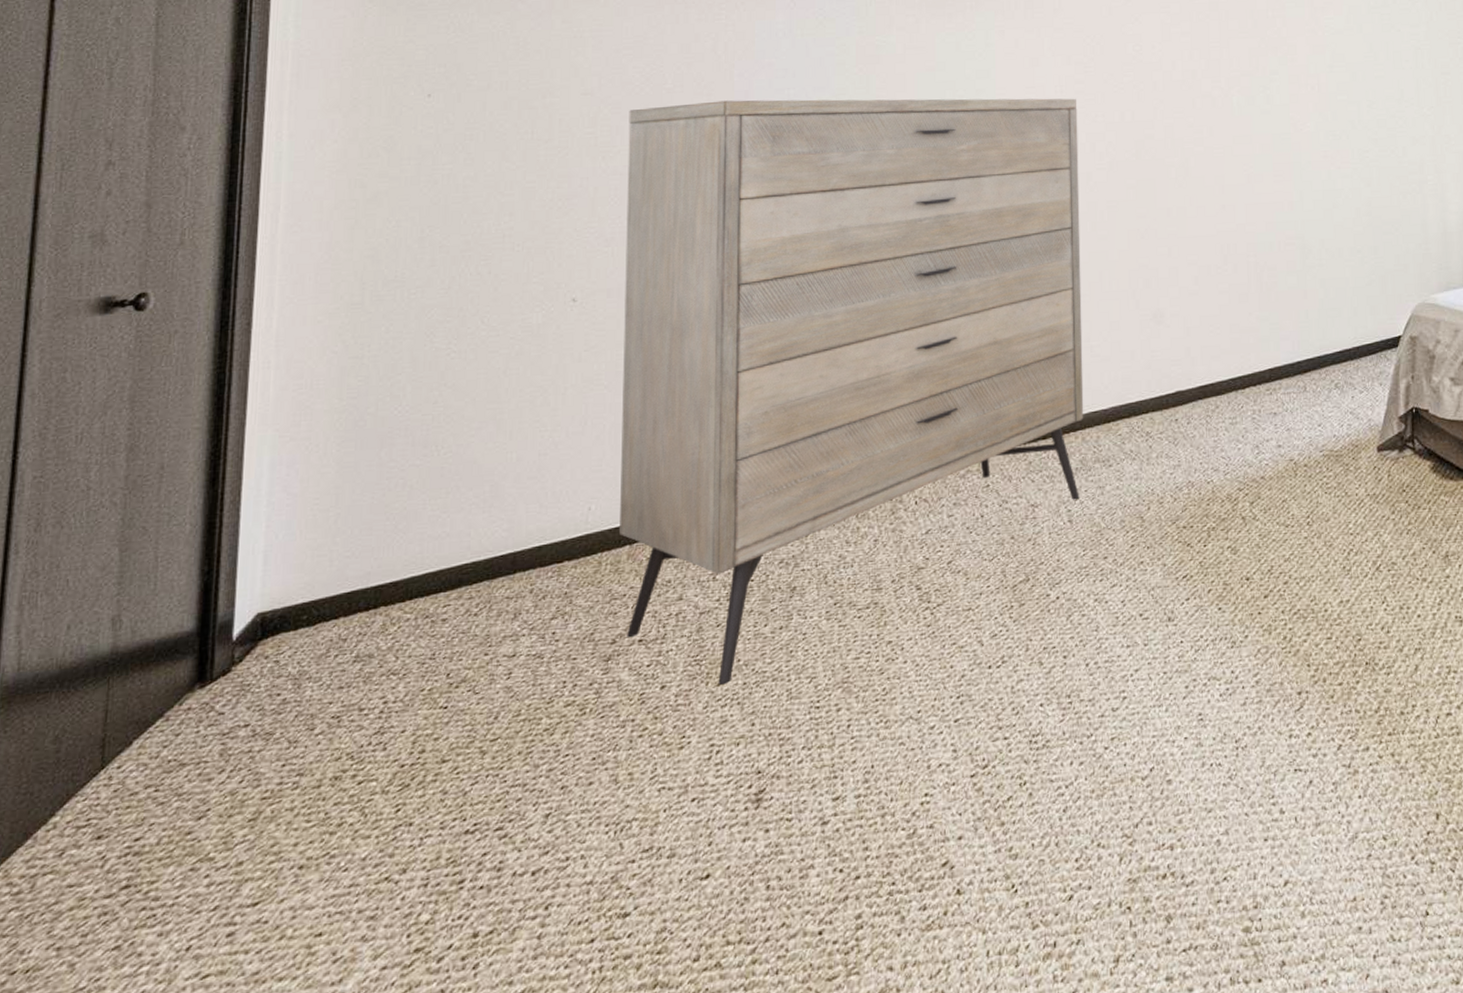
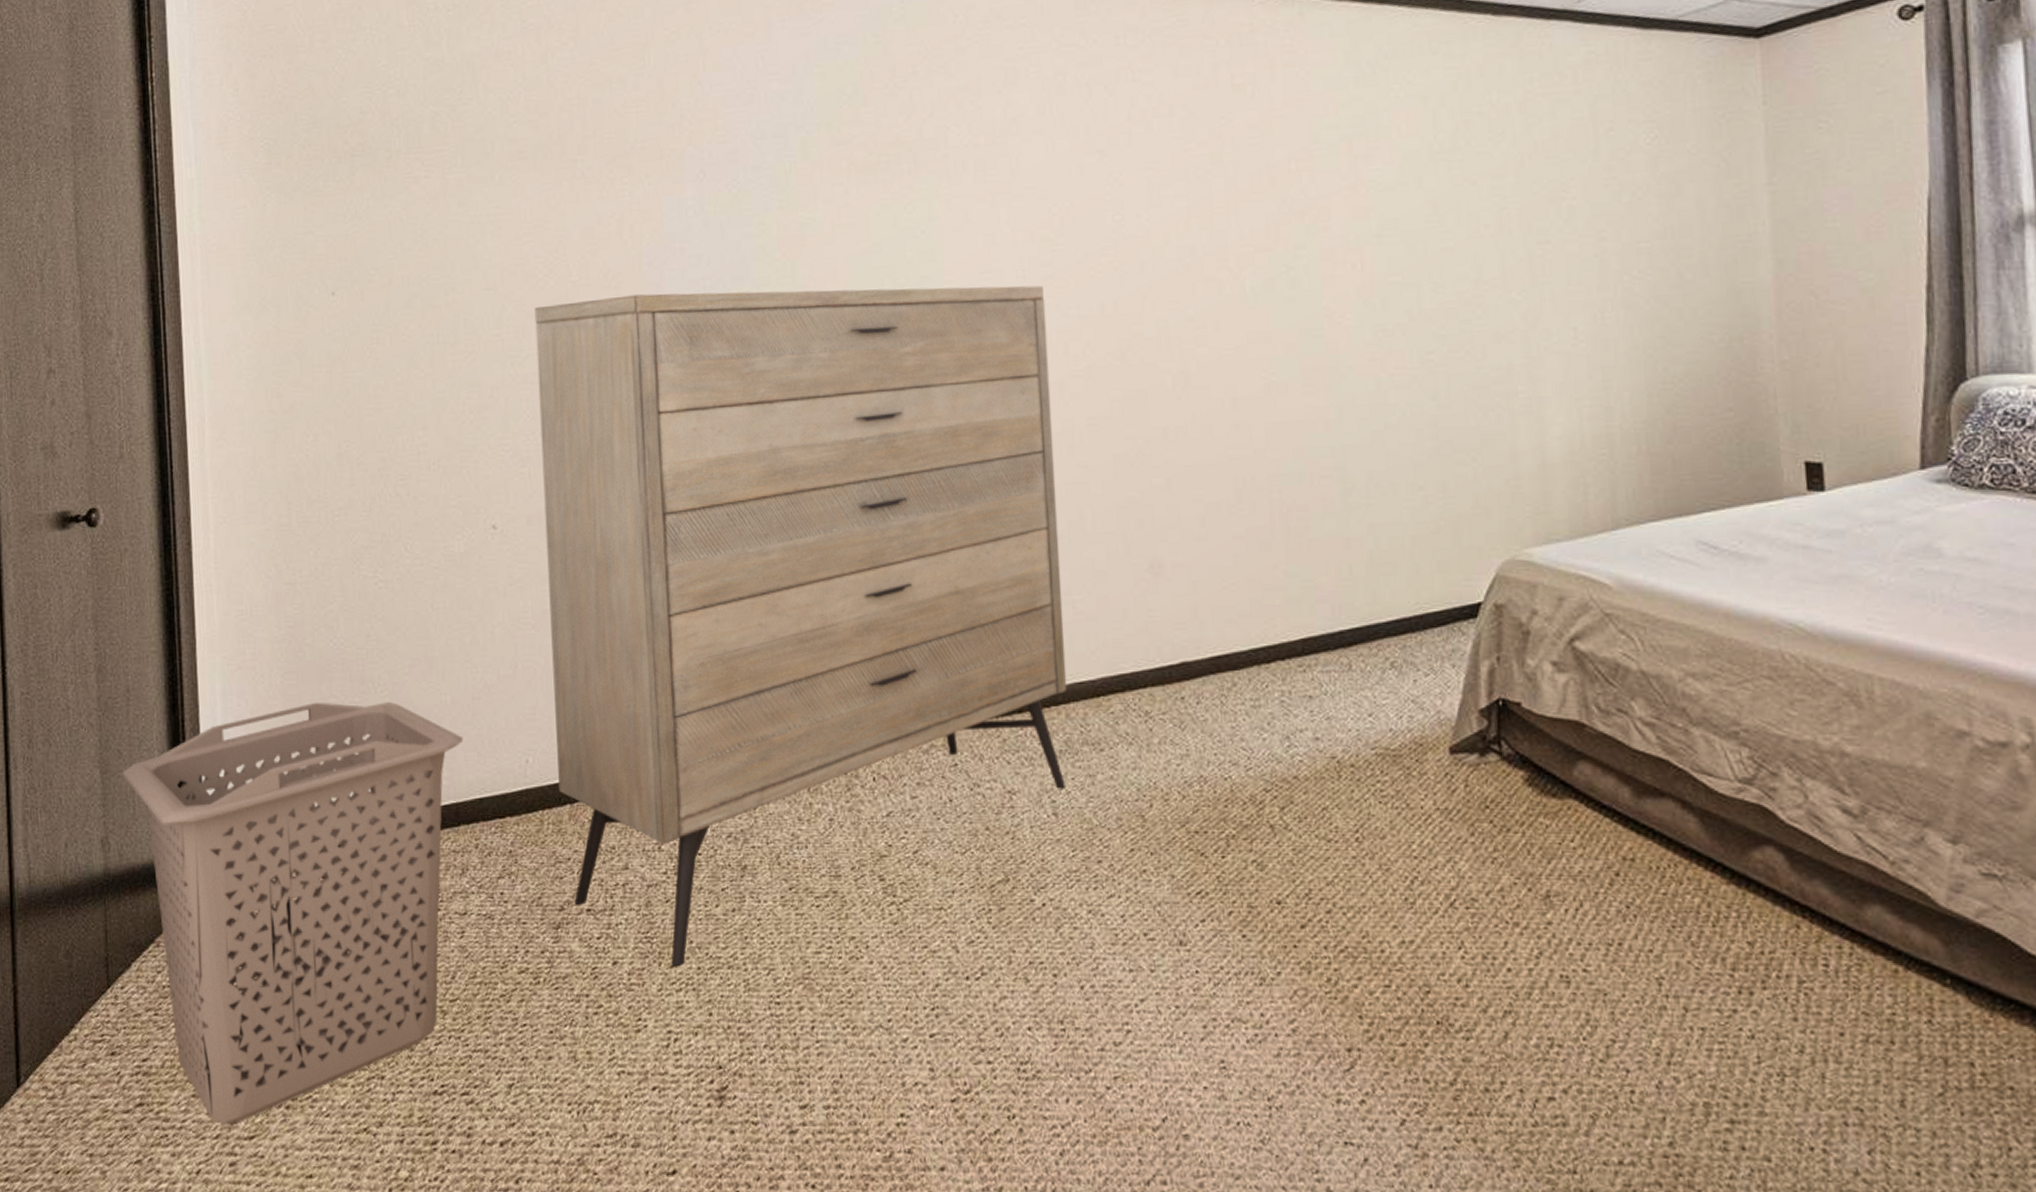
laundry basket: none [145,463,527,894] -> present [122,702,464,1125]

